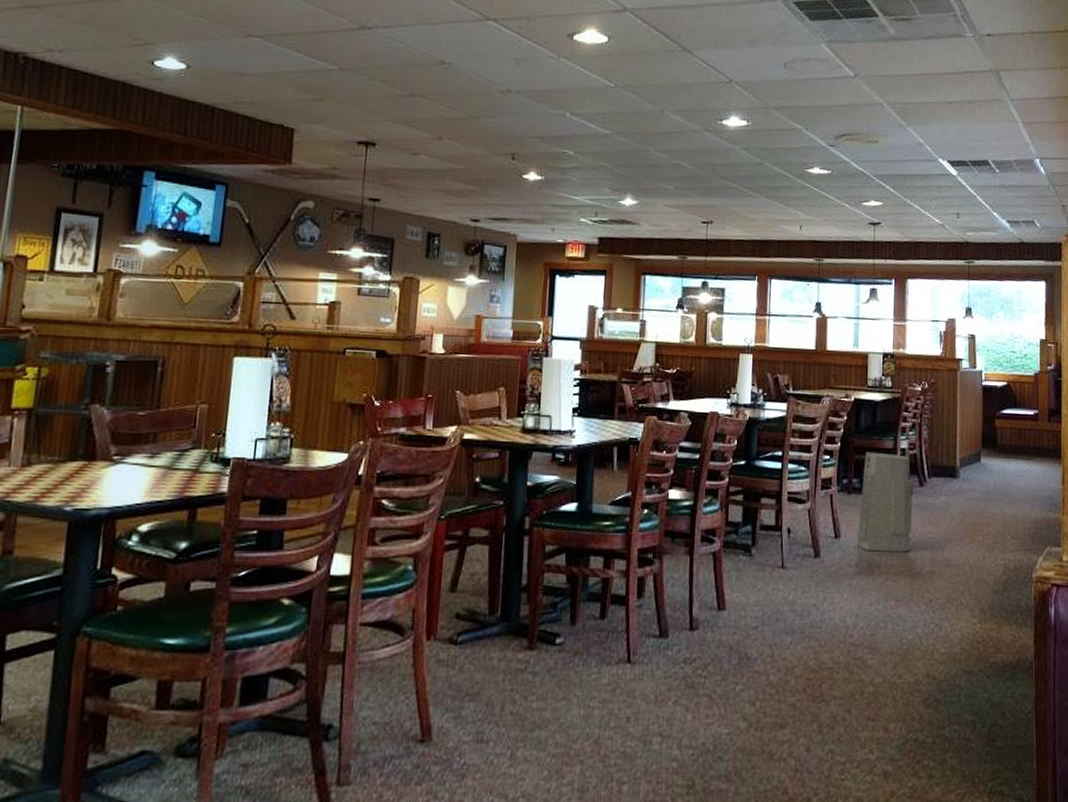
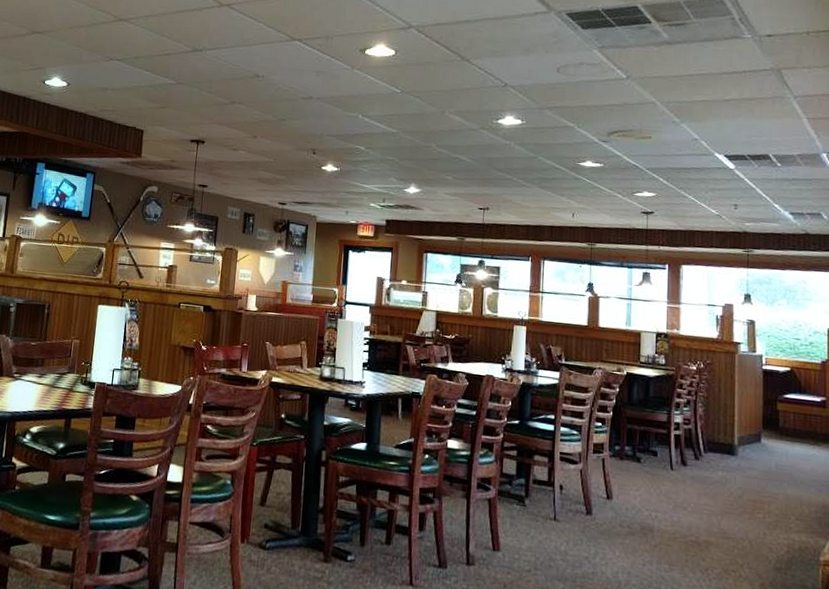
air purifier: present [856,452,913,552] -> none [629,422,688,521]

